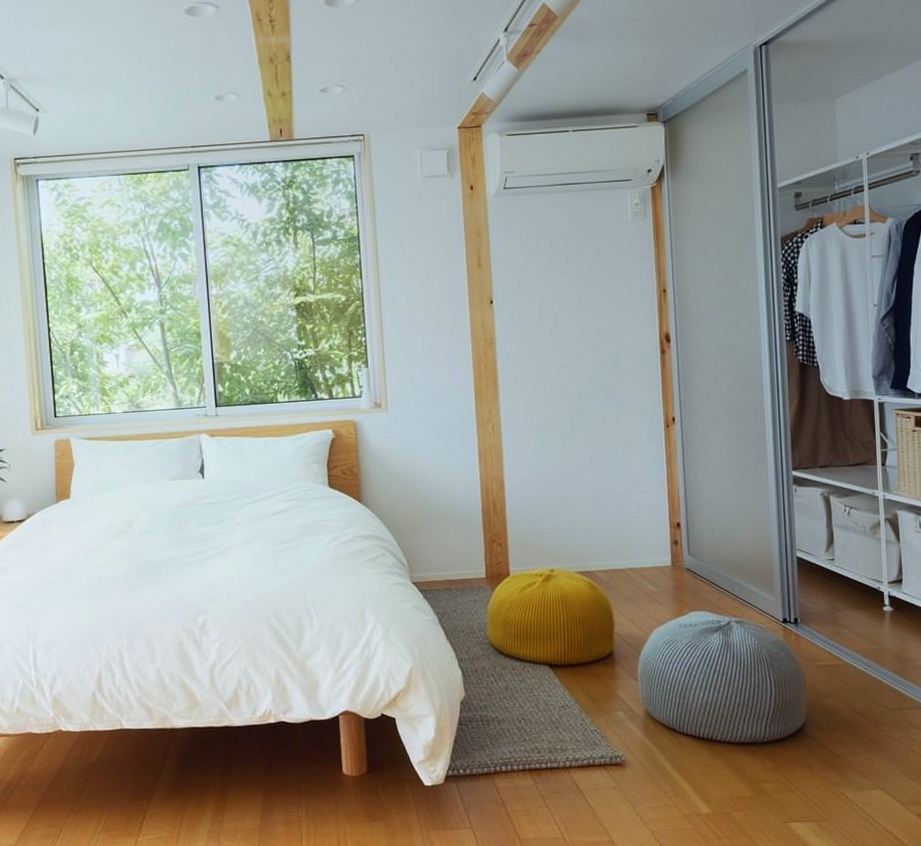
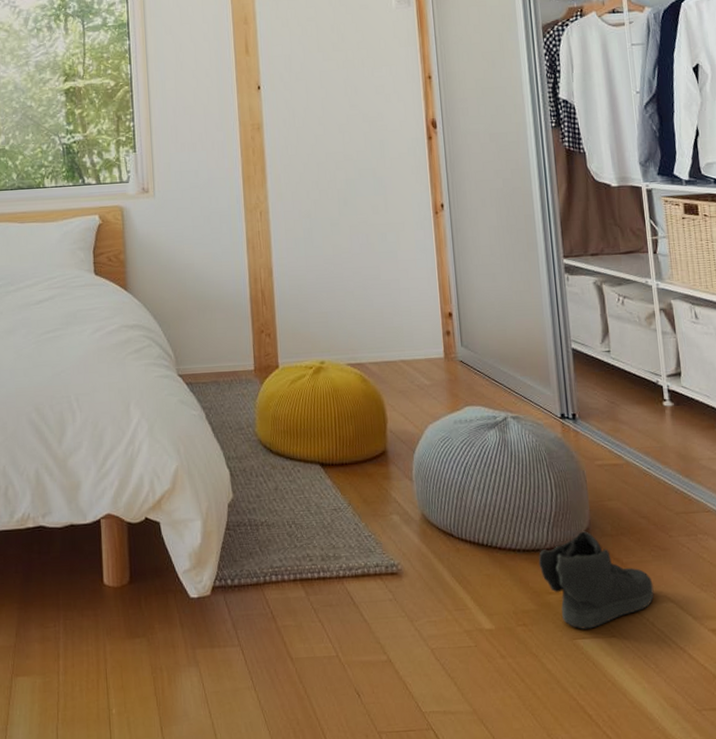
sneaker: none [755,726,865,814] -> present [538,531,654,629]

